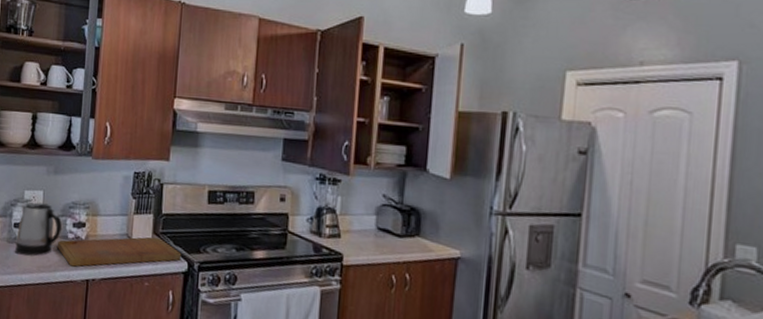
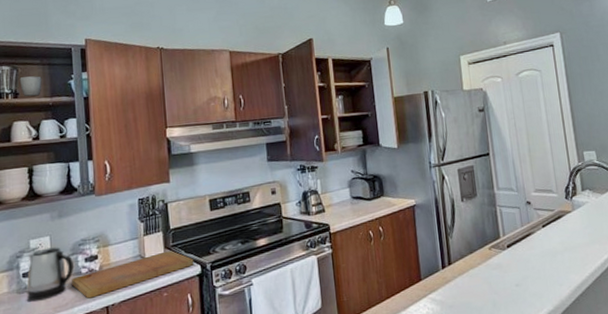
cup: none [36,14,57,38] -> present [19,76,42,97]

